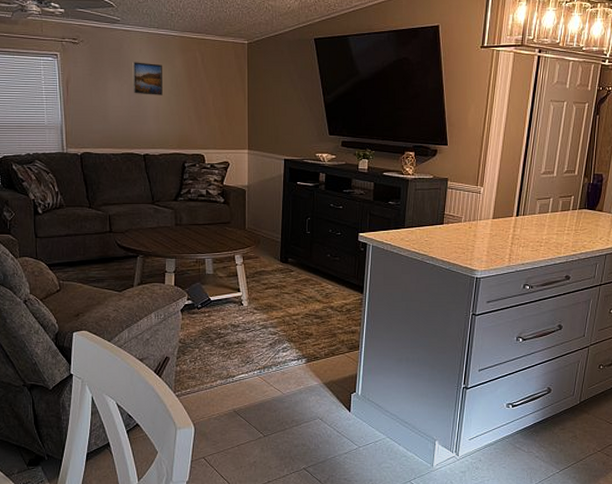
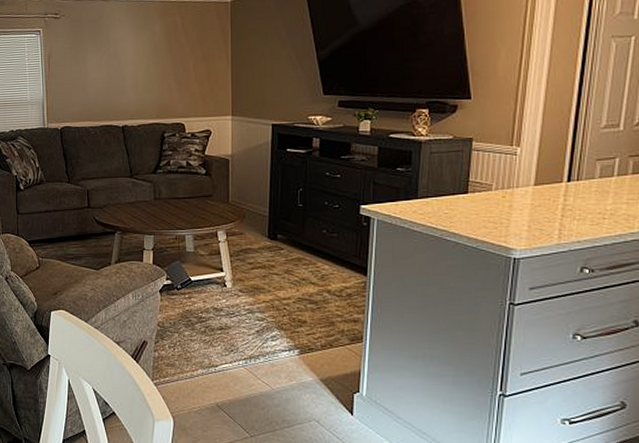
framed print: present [132,62,163,95] -> none [112,31,142,65]

